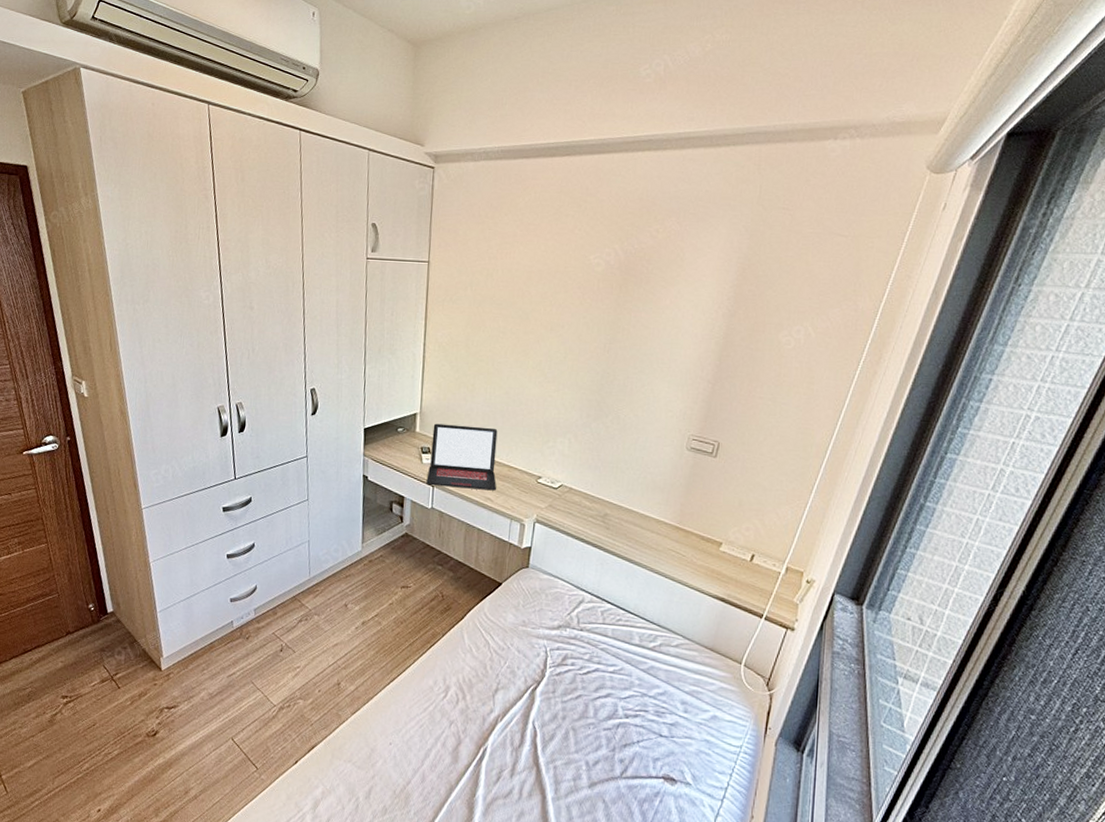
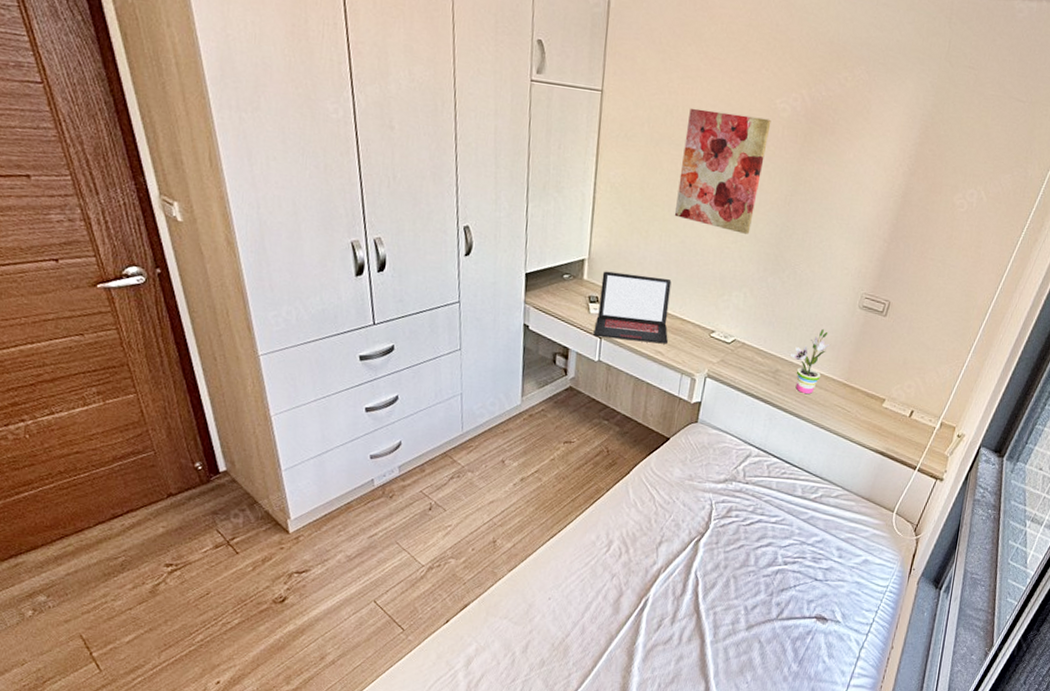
wall art: none [498,270,586,383] -> present [674,108,771,234]
potted plant: none [618,471,658,538] -> present [789,328,829,394]

